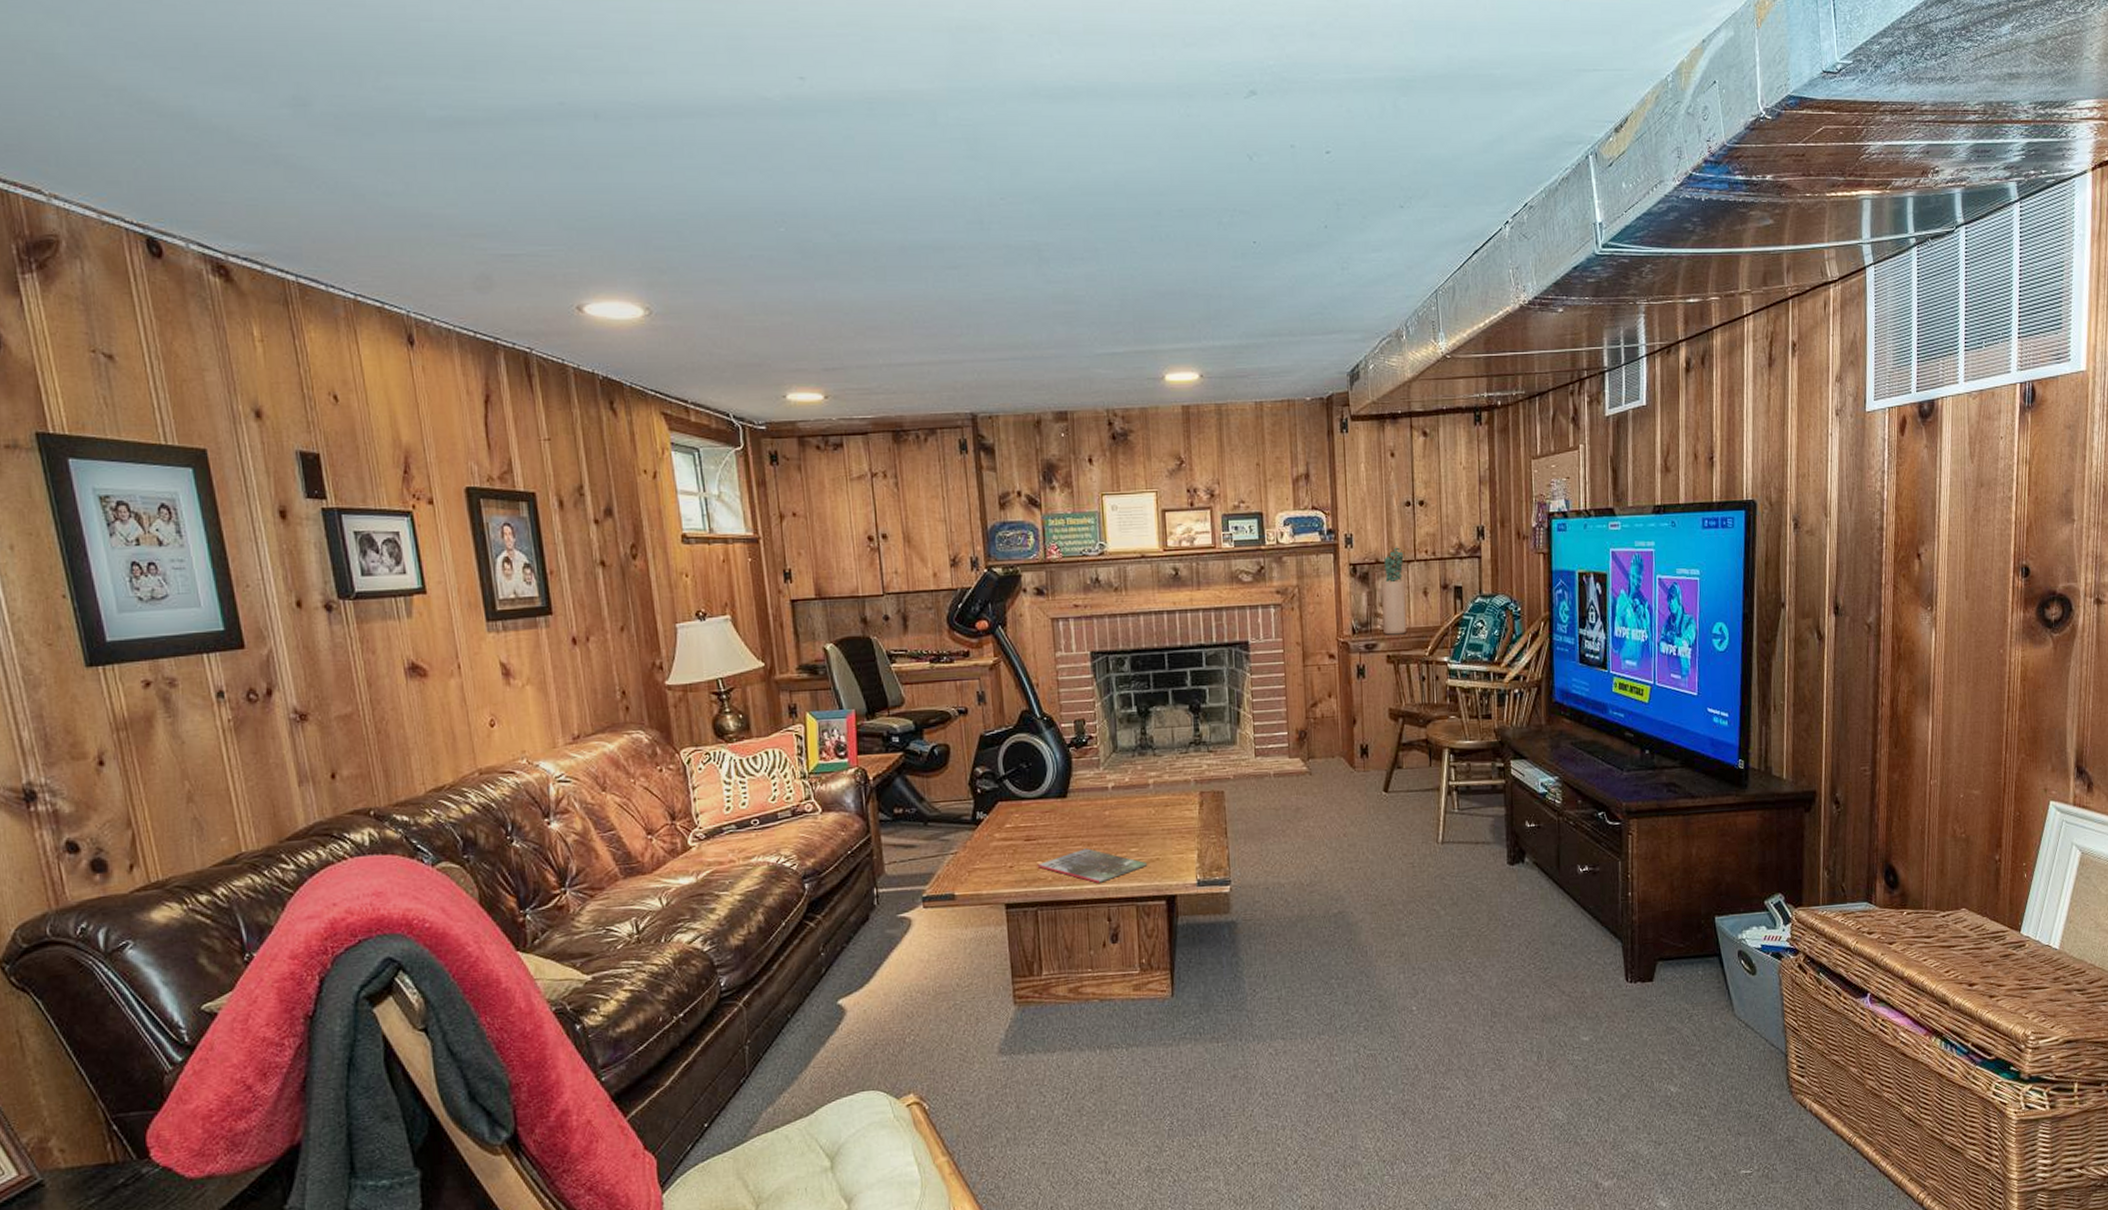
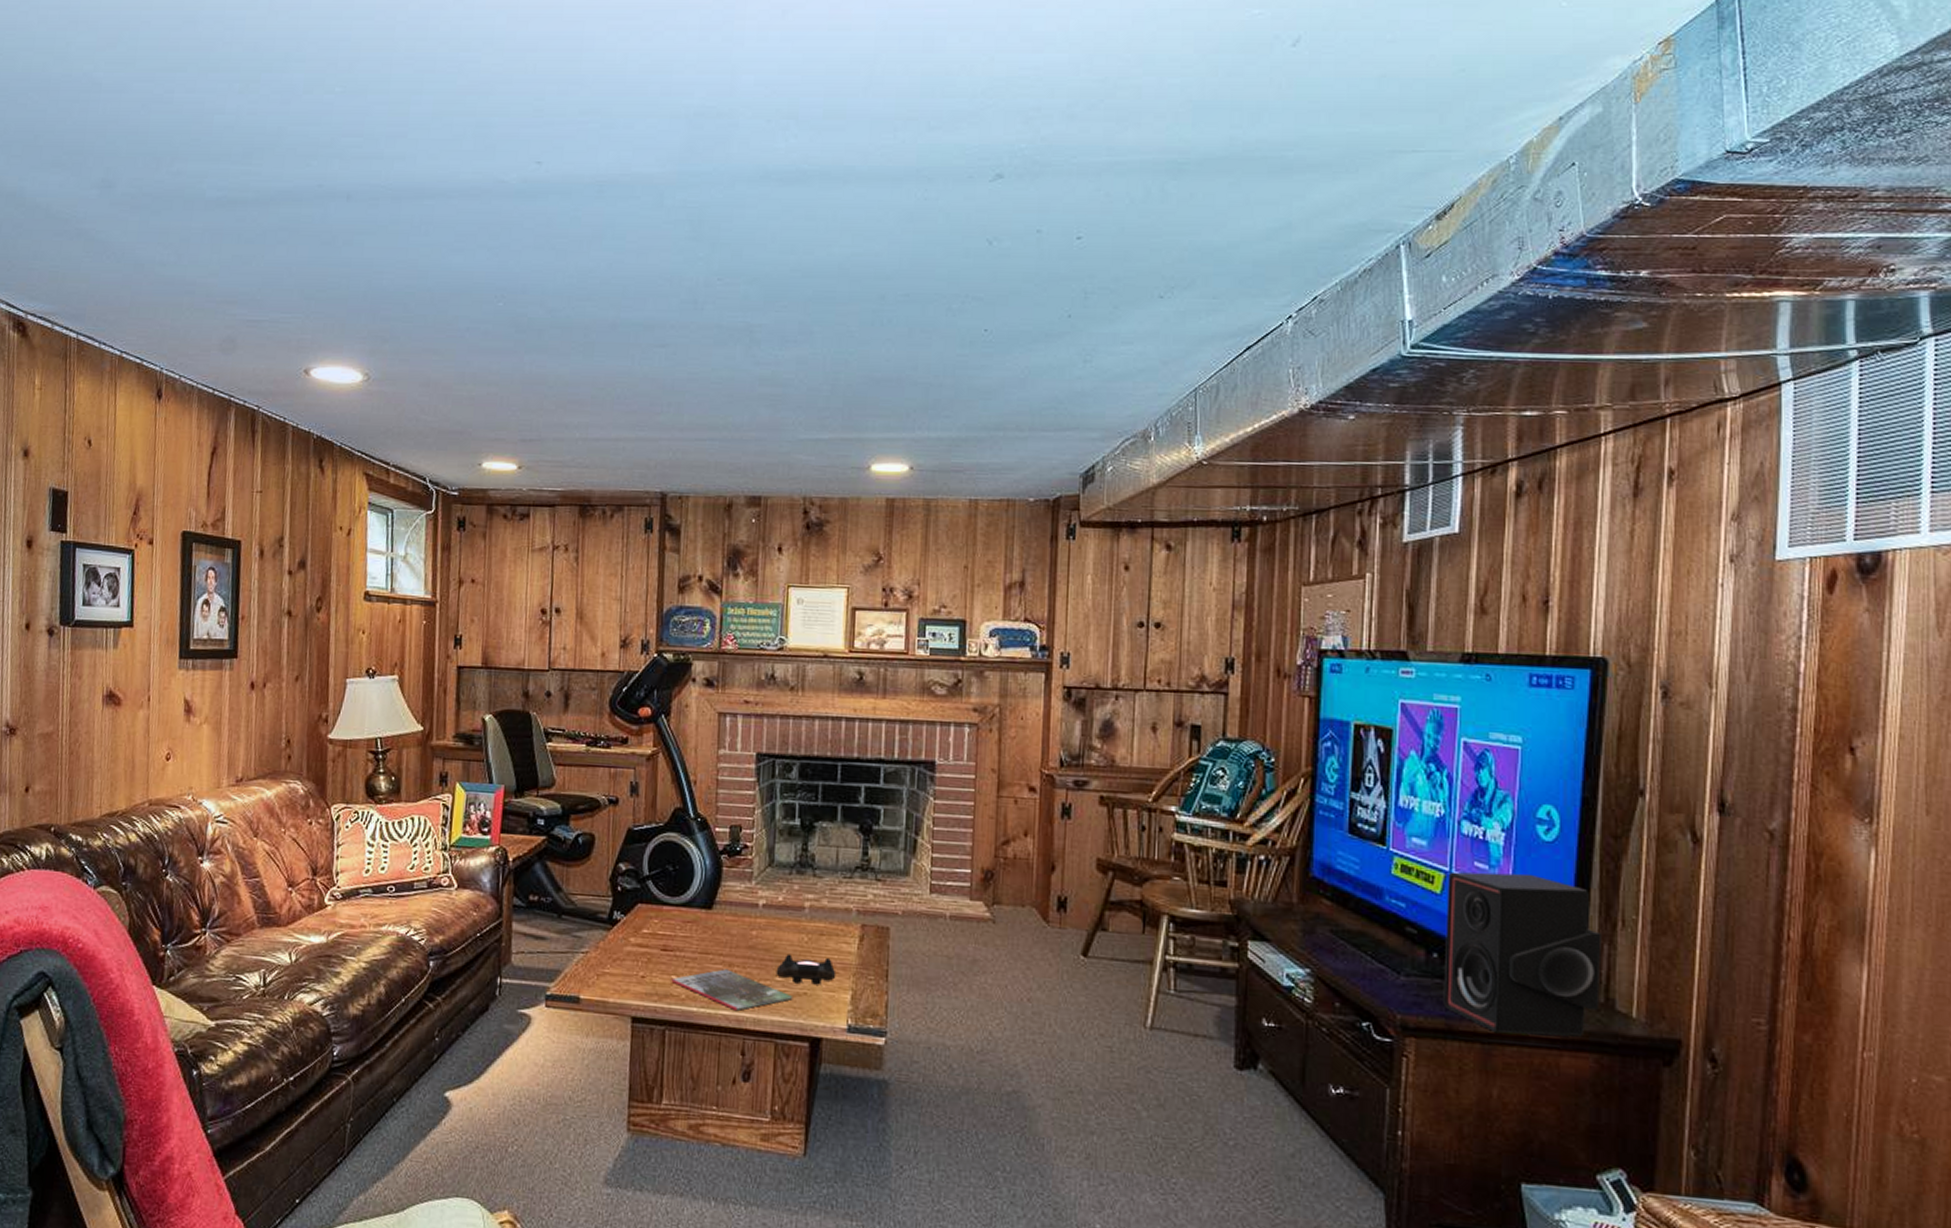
control: none [1130,824,1183,851] -> present [776,954,837,985]
vase: present [1381,545,1407,635] -> none [1098,671,1131,774]
stereo: none [1653,678,1762,806] -> present [1443,871,1602,1037]

